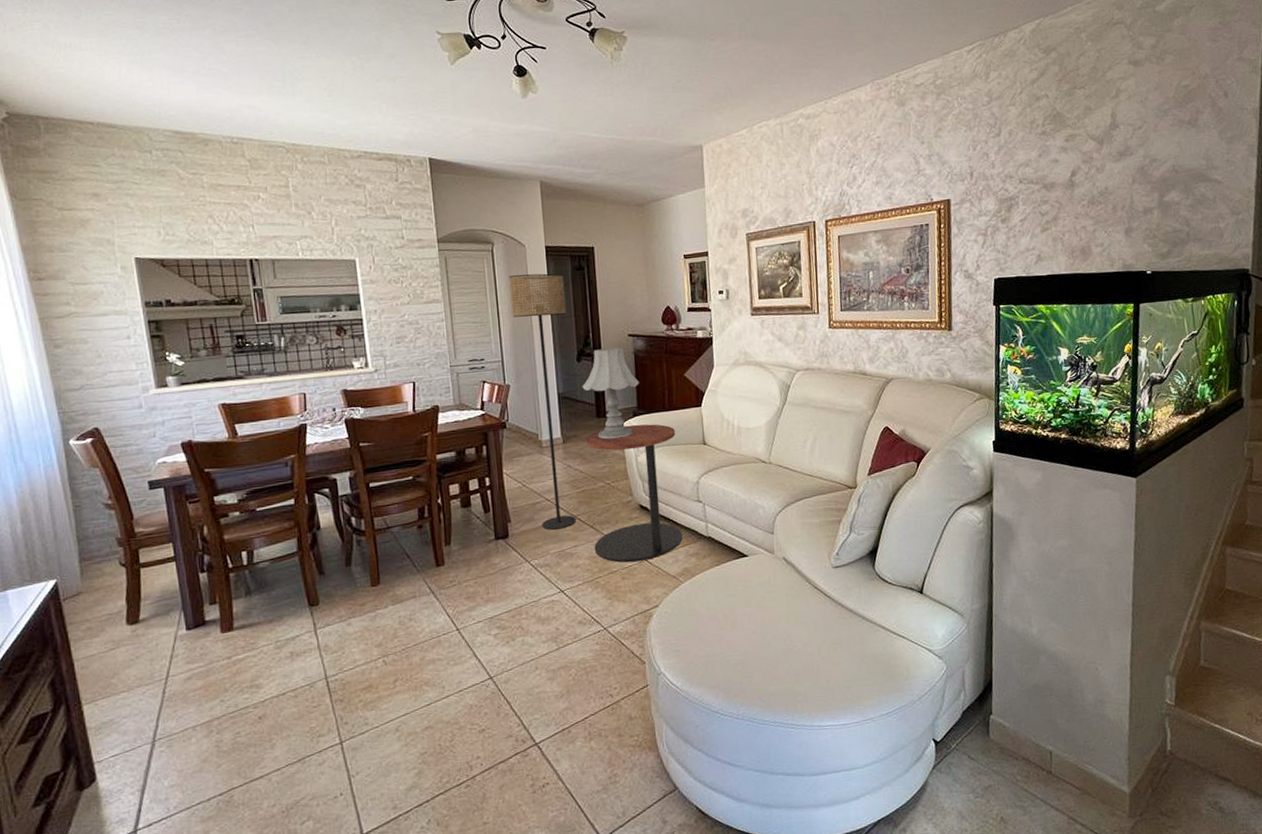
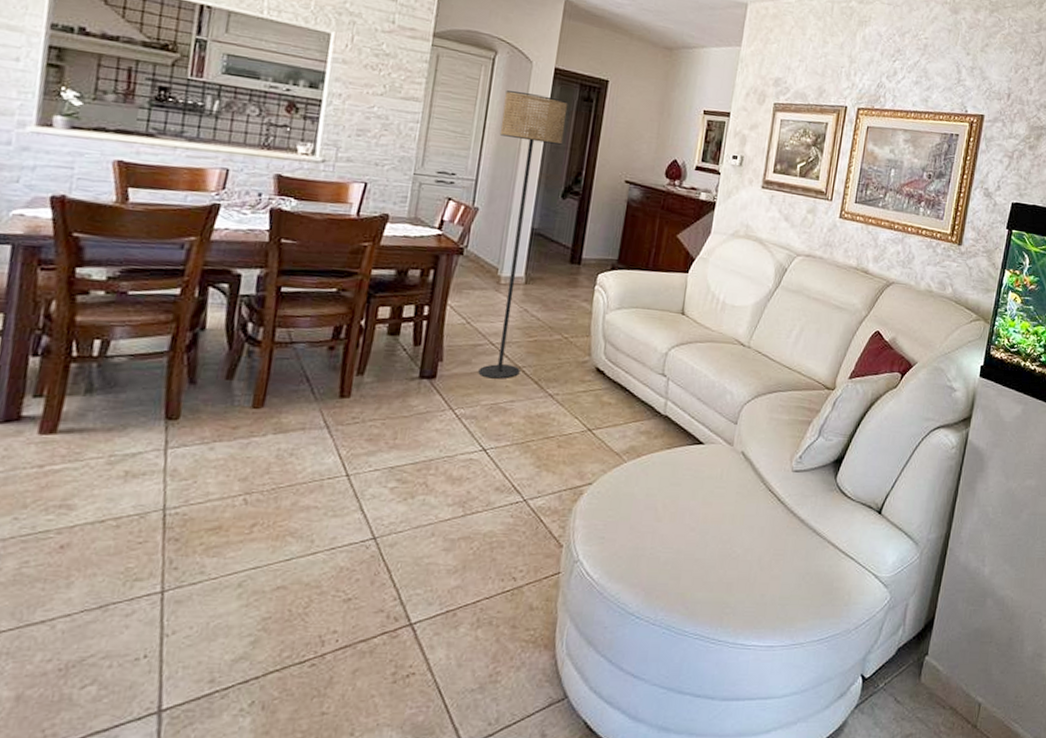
table lamp: present [582,347,639,439] -> none [561,189,626,291]
side table: present [585,424,683,563] -> none [532,277,655,430]

